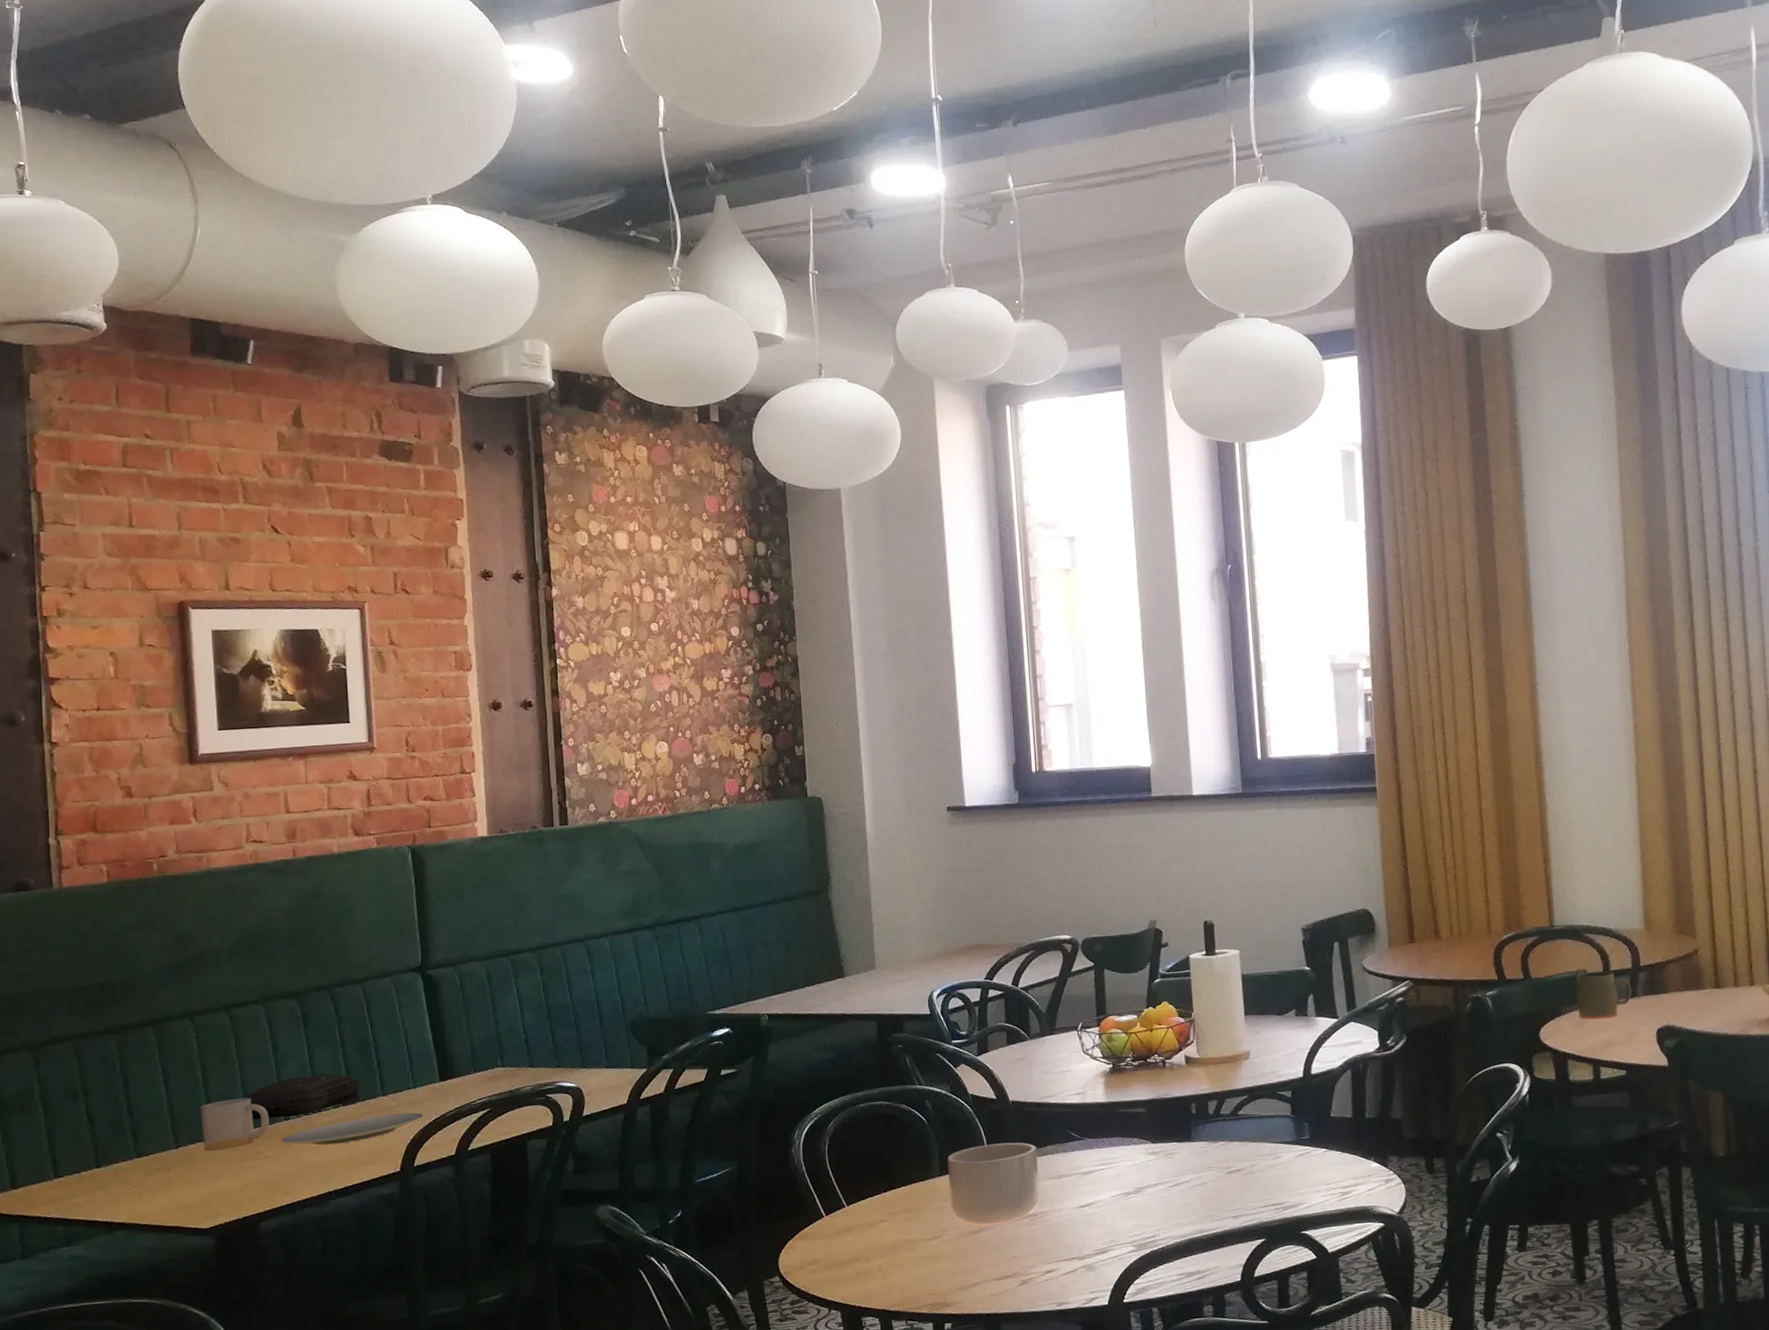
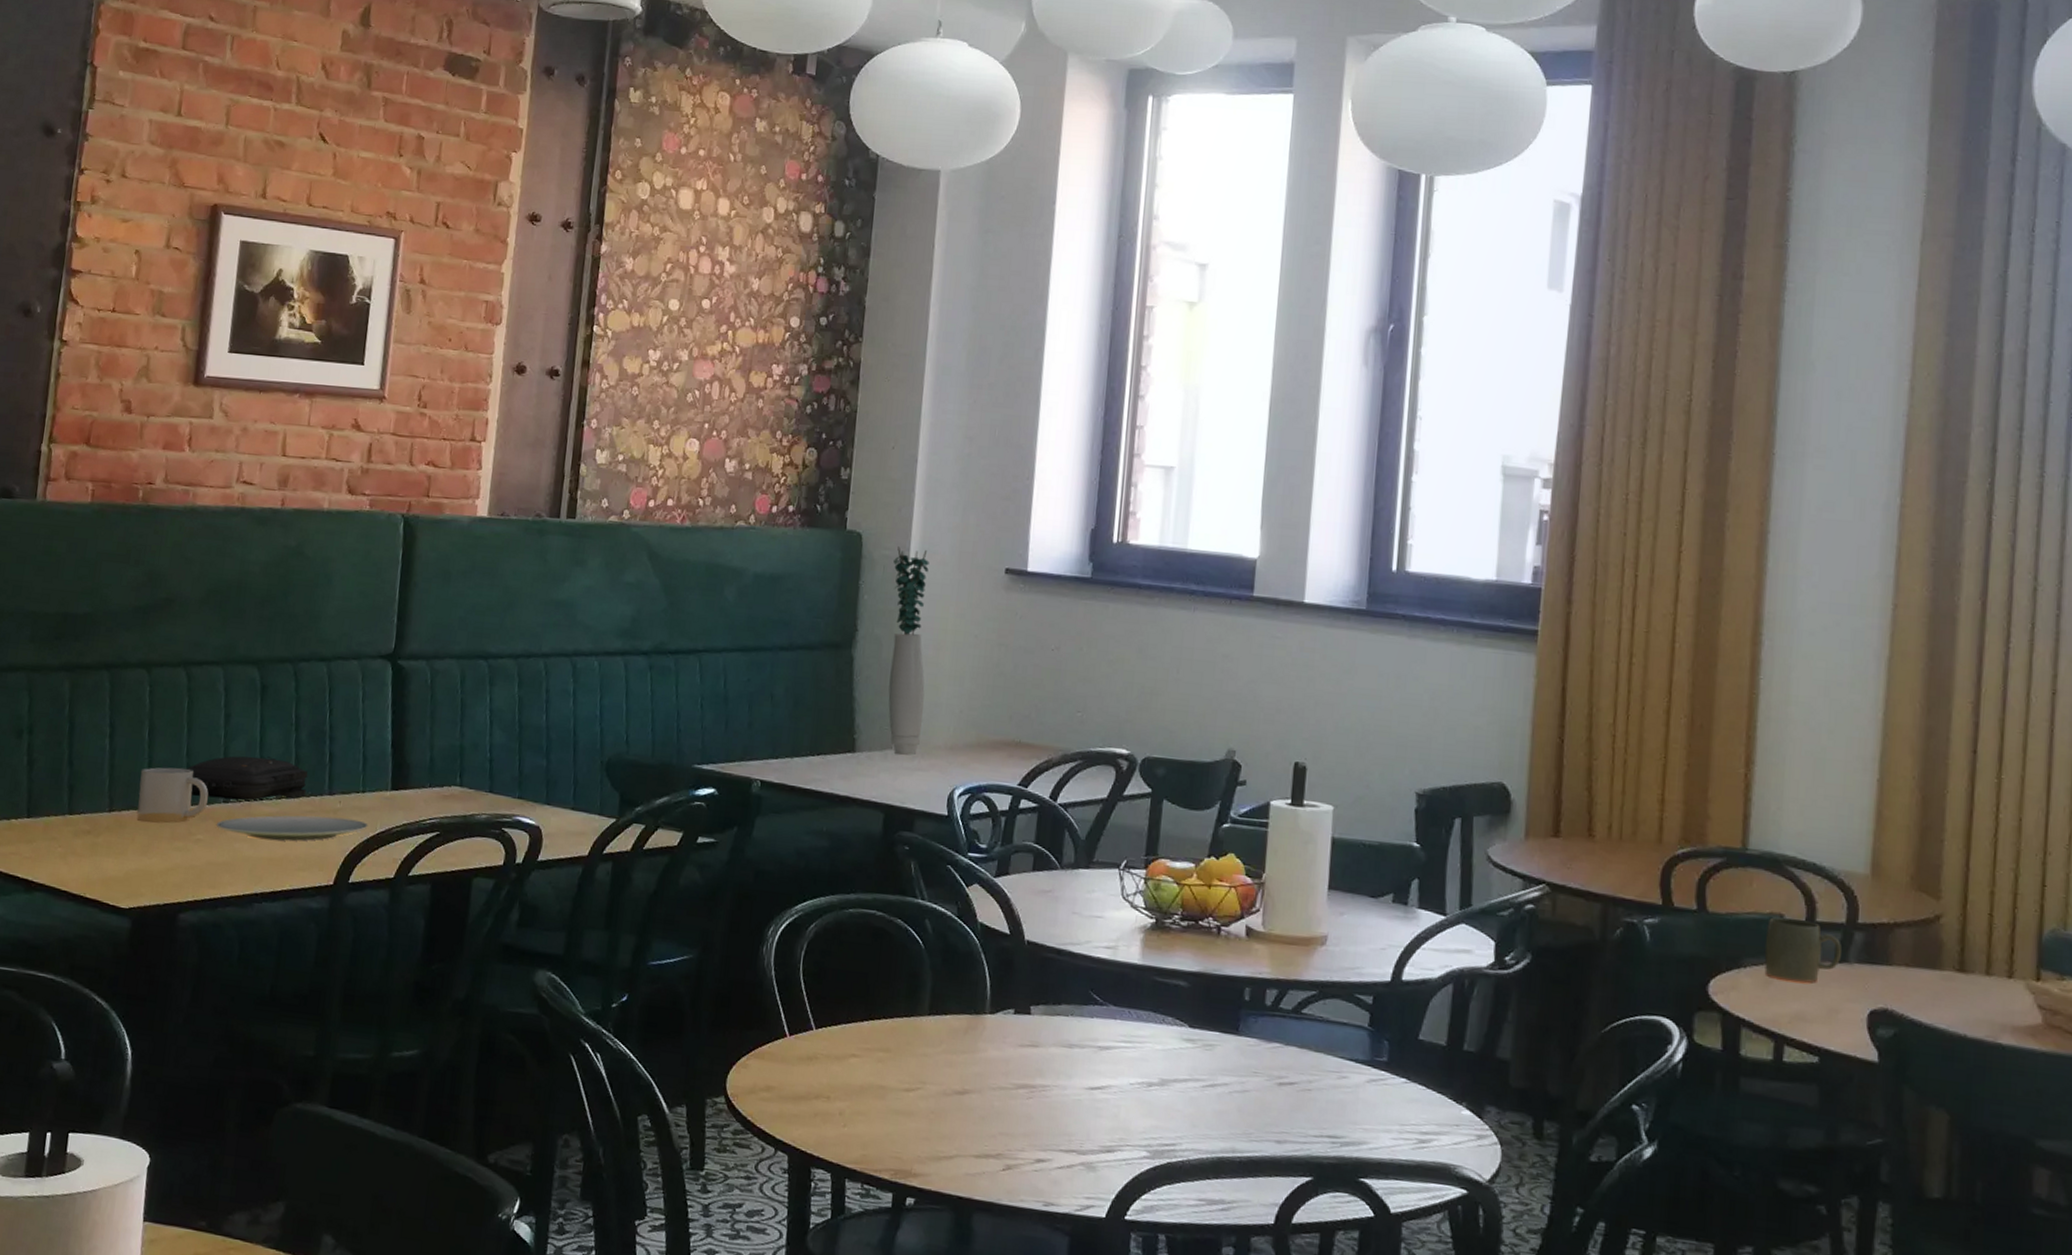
vase: none [852,803,898,973] -> present [888,546,929,756]
cup: present [947,1142,1041,1225] -> none [935,987,1049,1089]

